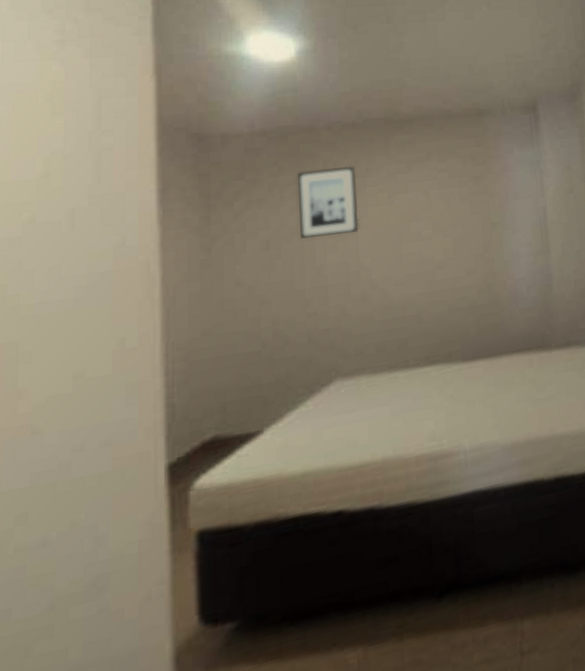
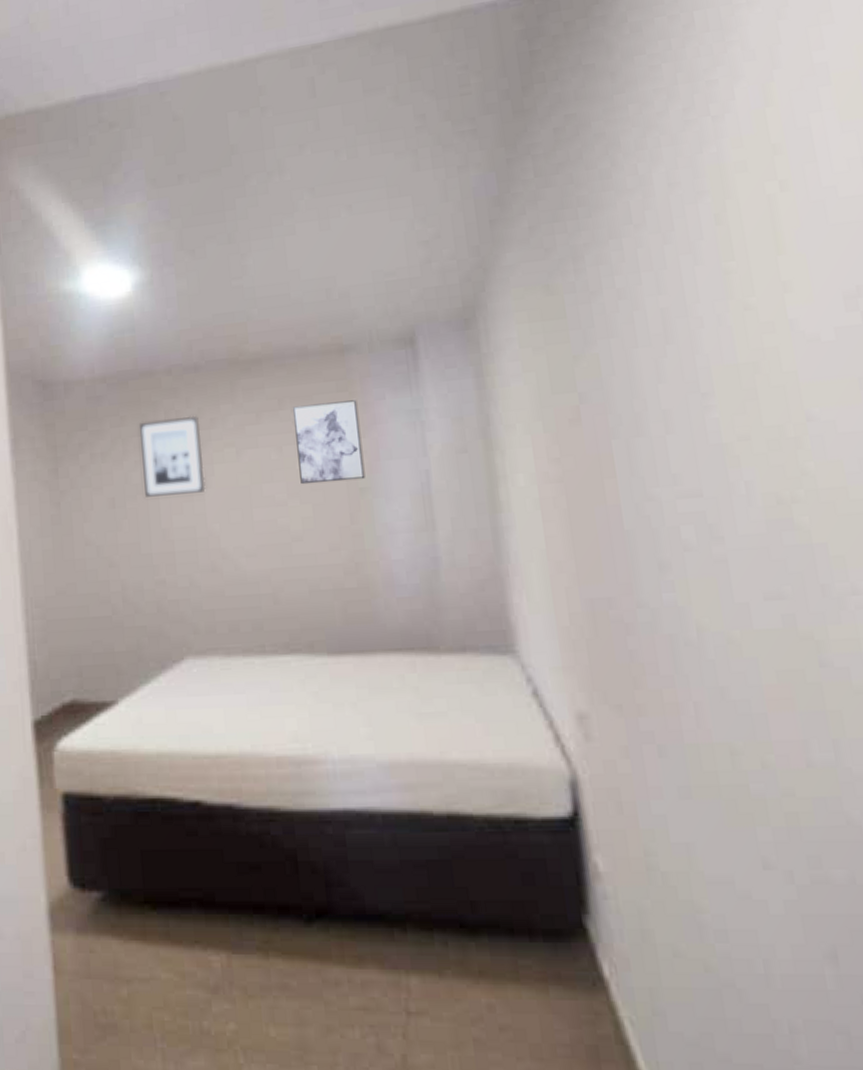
wall art: none [439,153,497,222] -> present [293,400,365,485]

